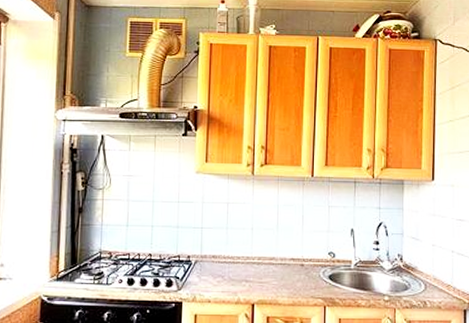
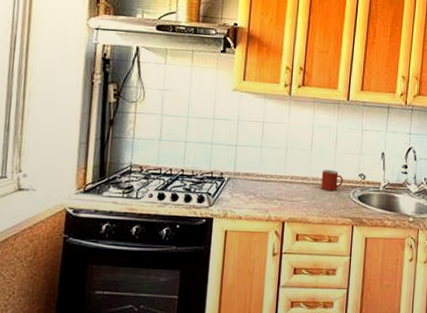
mug: none [289,248,312,271] -> present [321,169,343,192]

